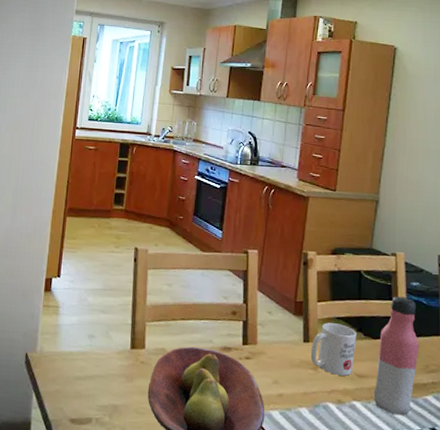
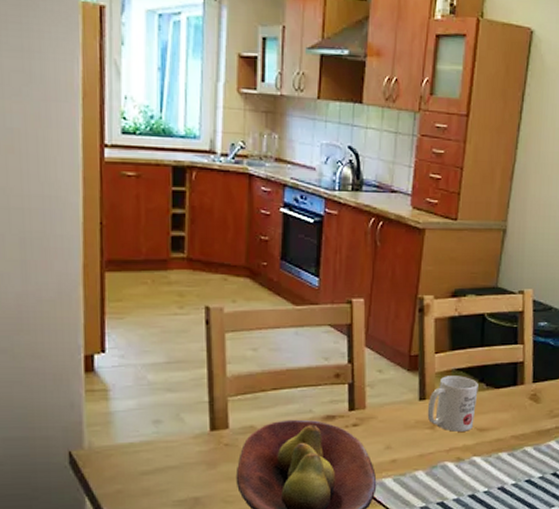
water bottle: present [373,296,419,415] -> none [494,339,544,466]

